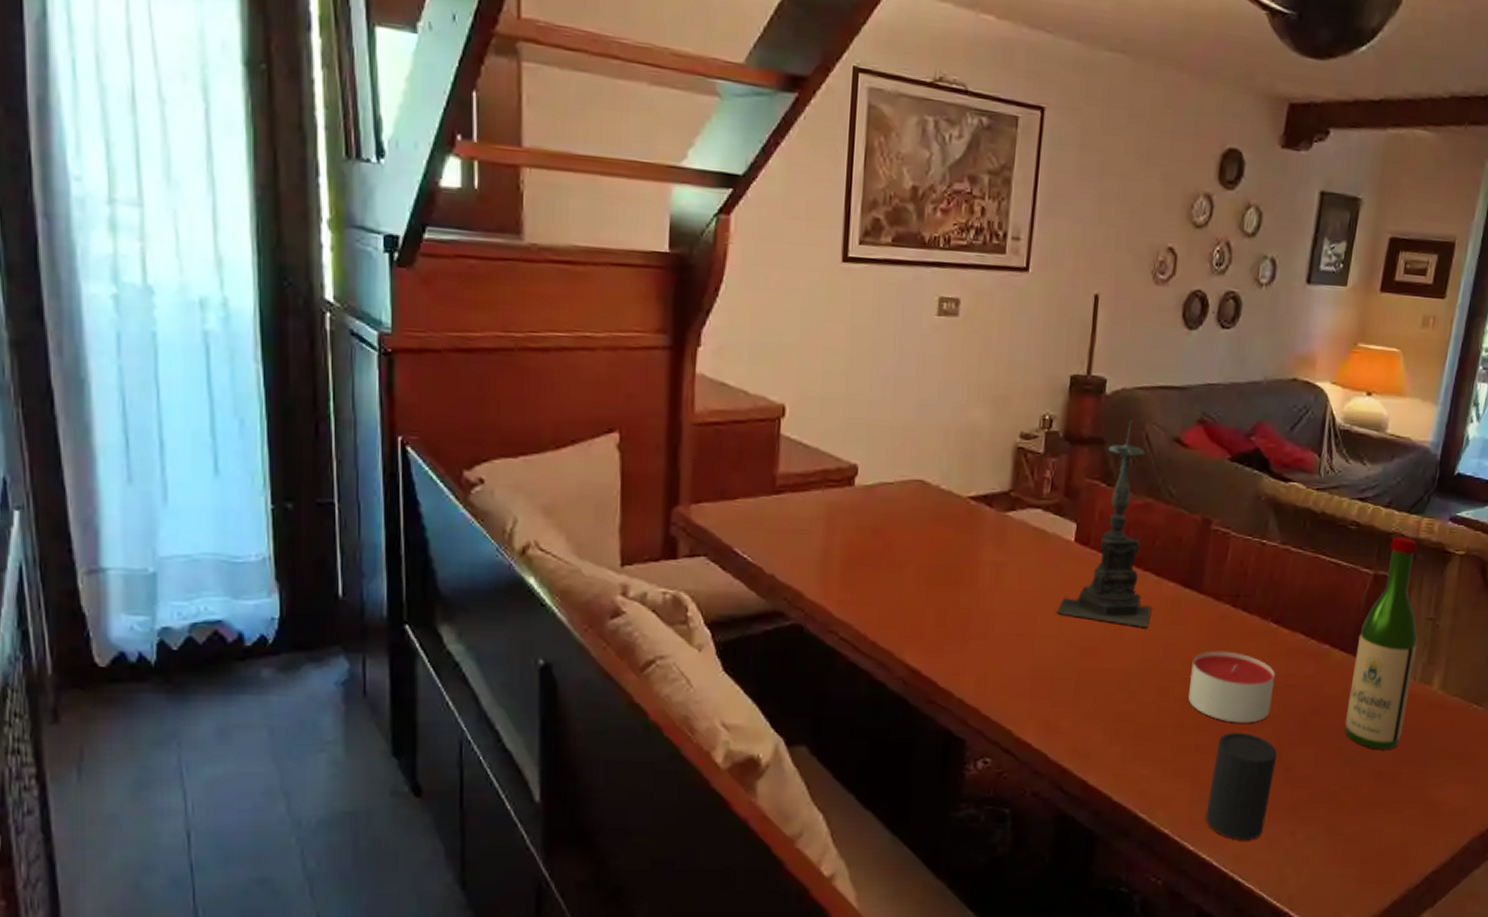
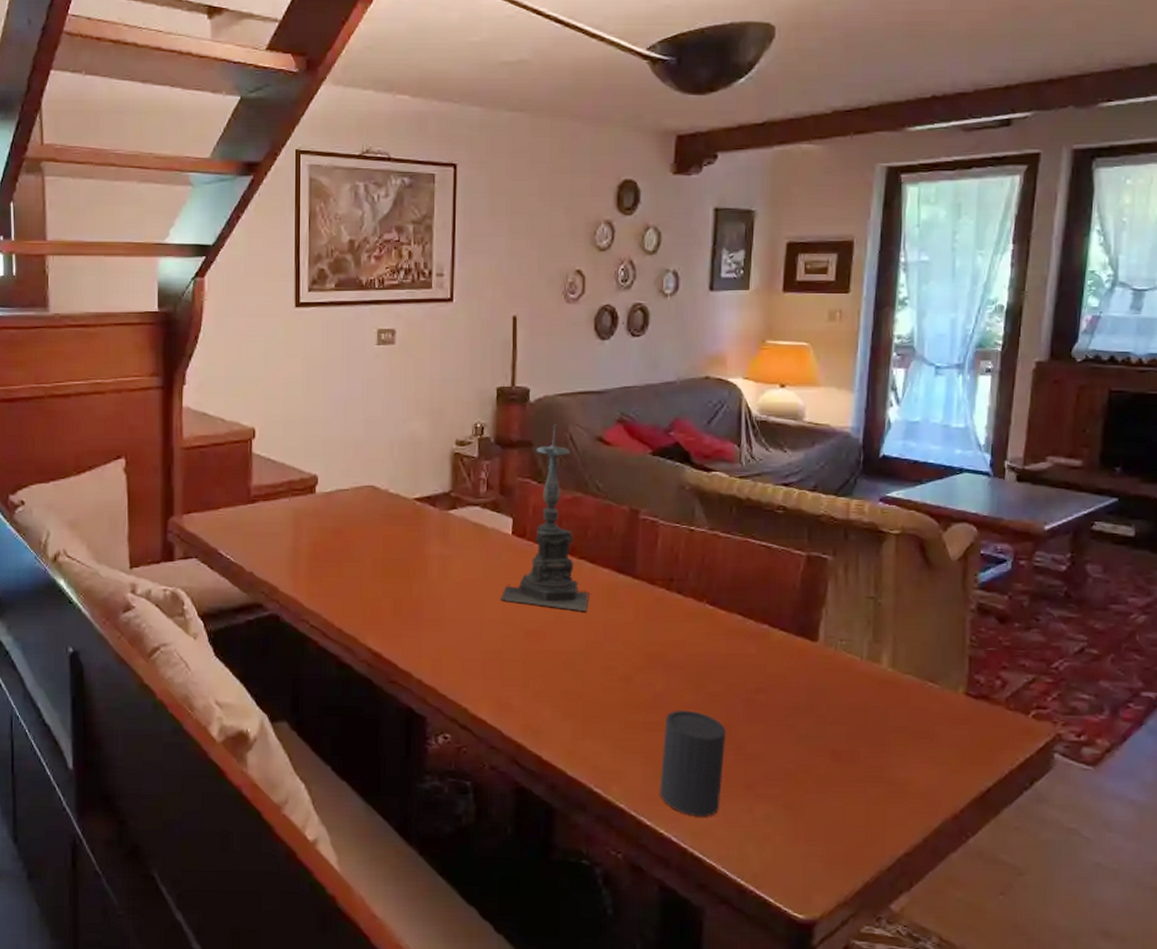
candle: present [1188,651,1275,723] -> none [632,632,715,701]
wine bottle: present [1345,535,1418,749] -> none [793,517,860,728]

